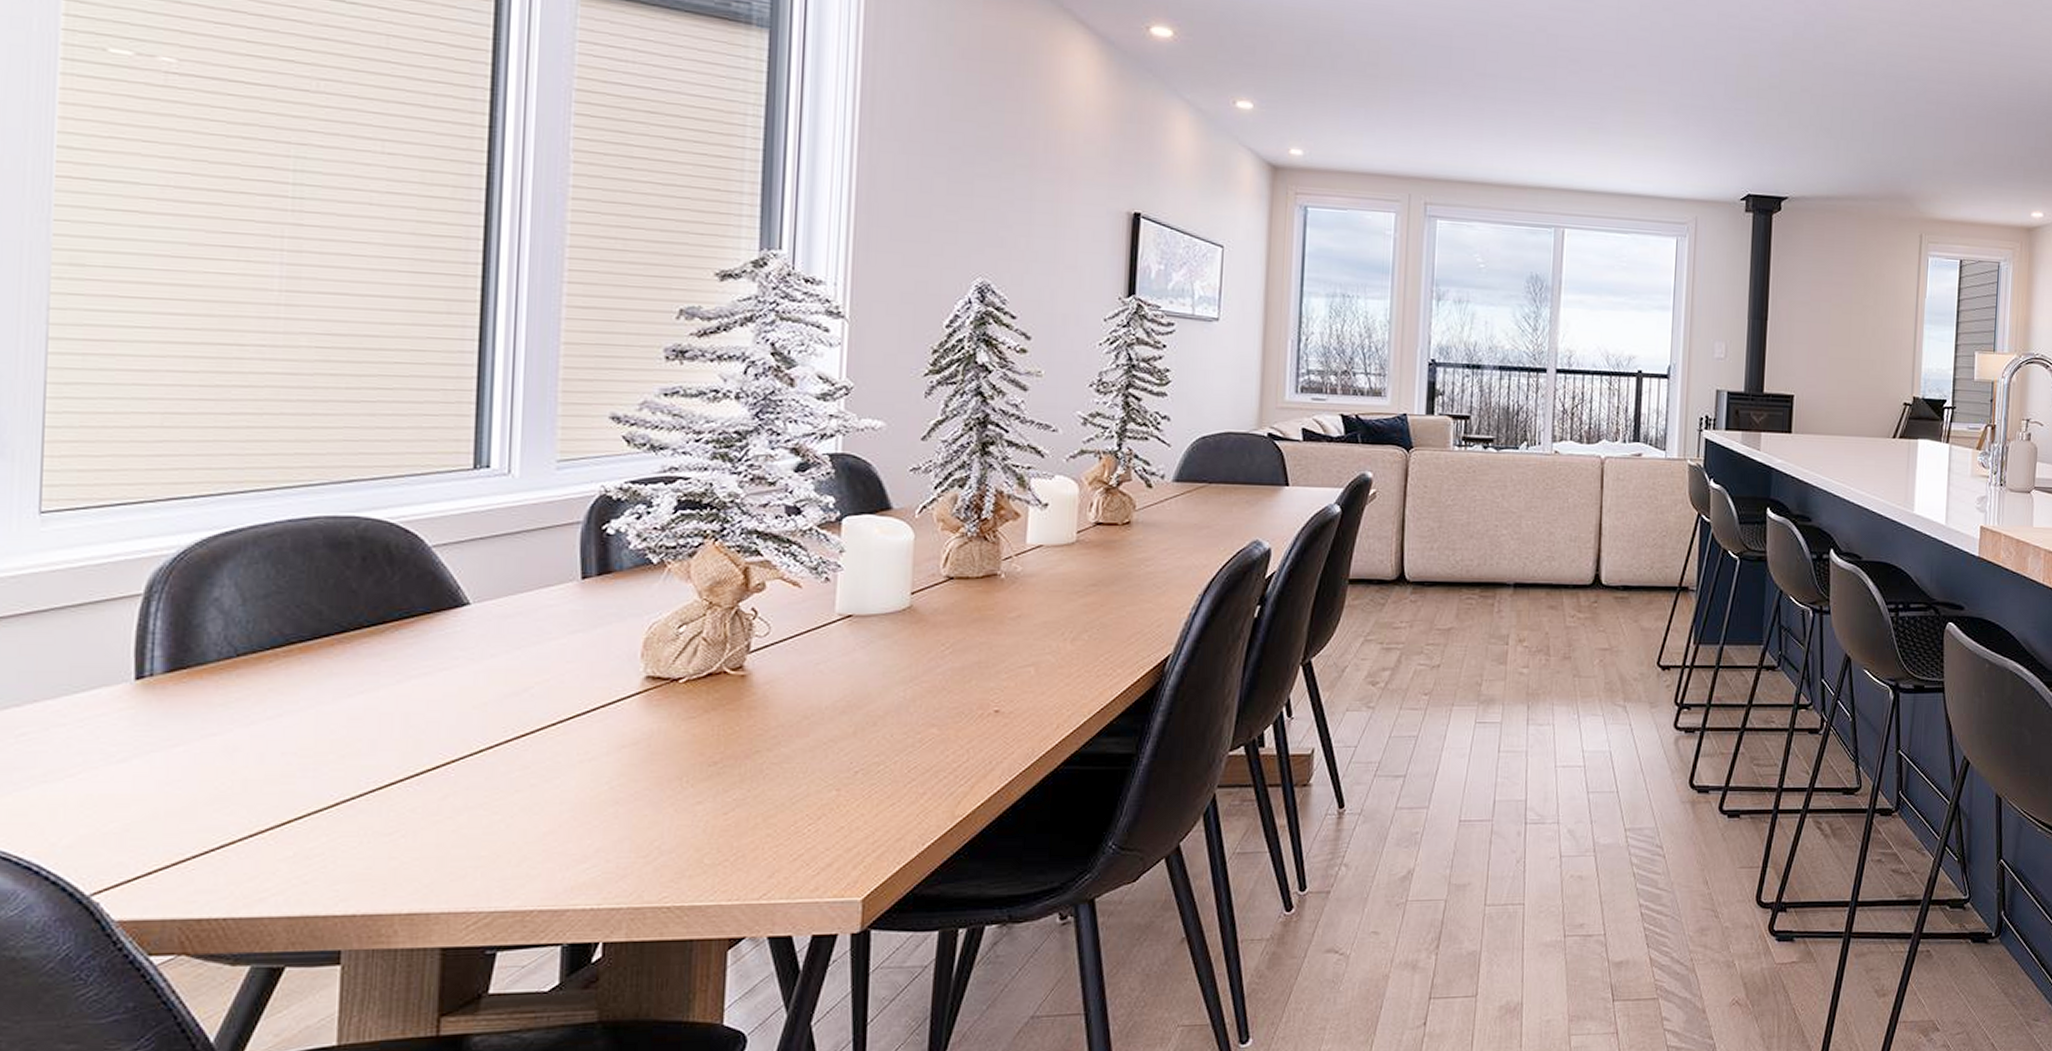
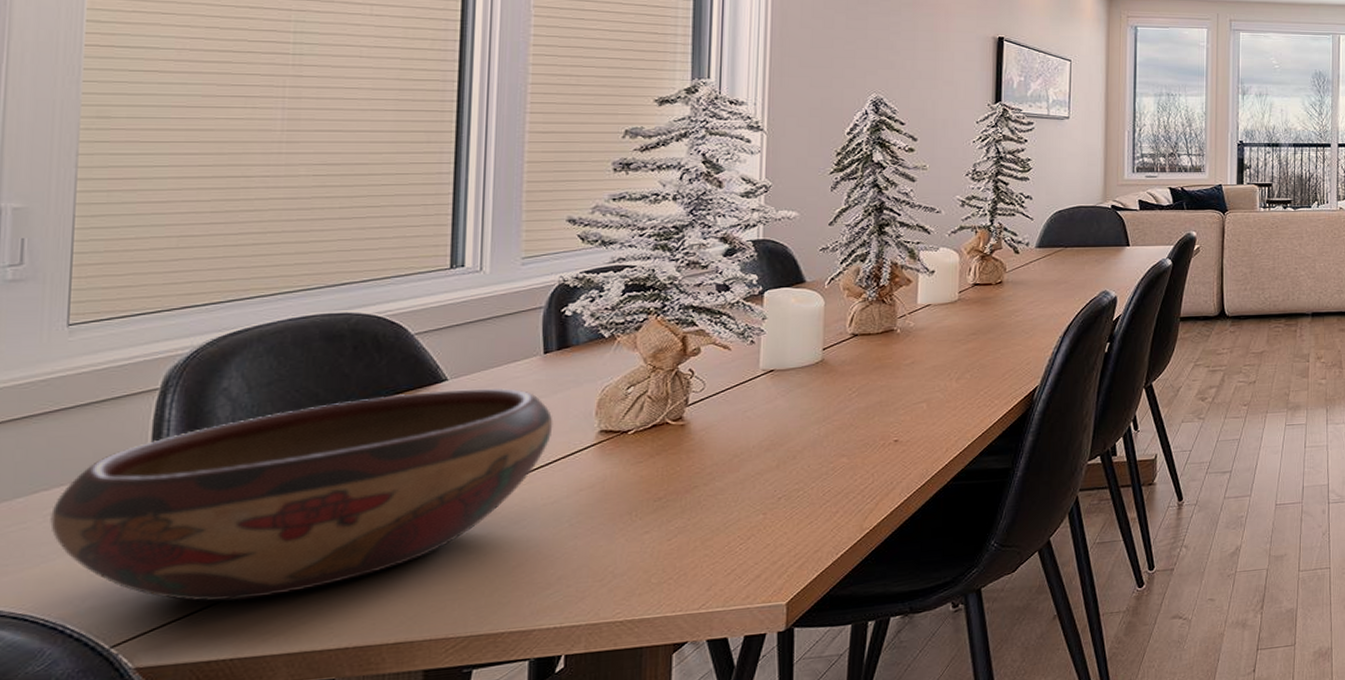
decorative bowl: none [23,616,592,851] -> present [50,387,553,601]

